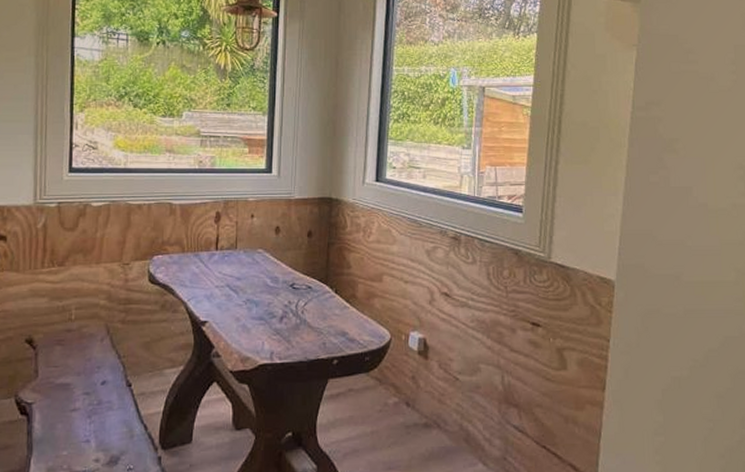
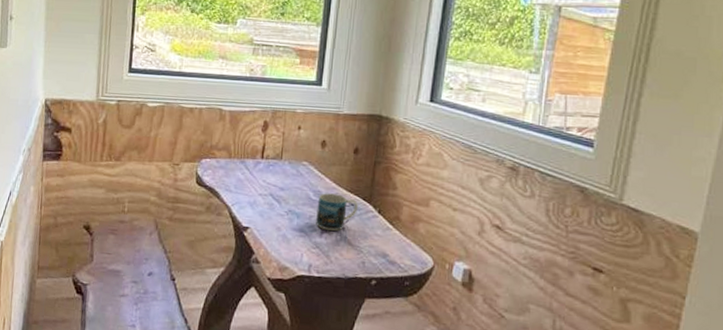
mug: none [275,278,315,315] -> present [316,193,358,231]

